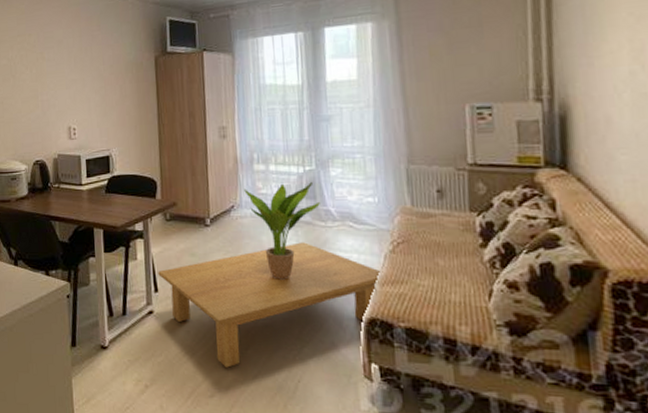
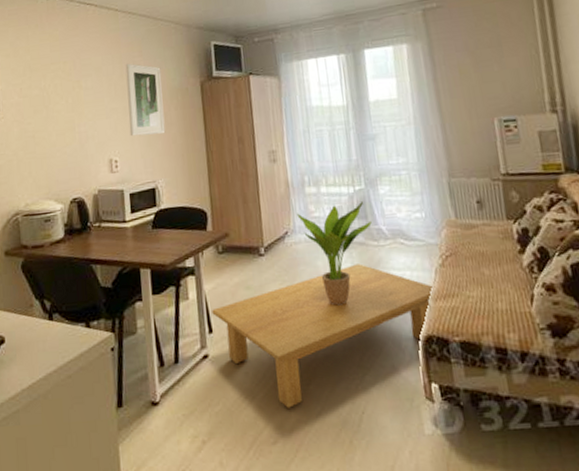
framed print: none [84,37,120,107] -> present [125,63,166,137]

